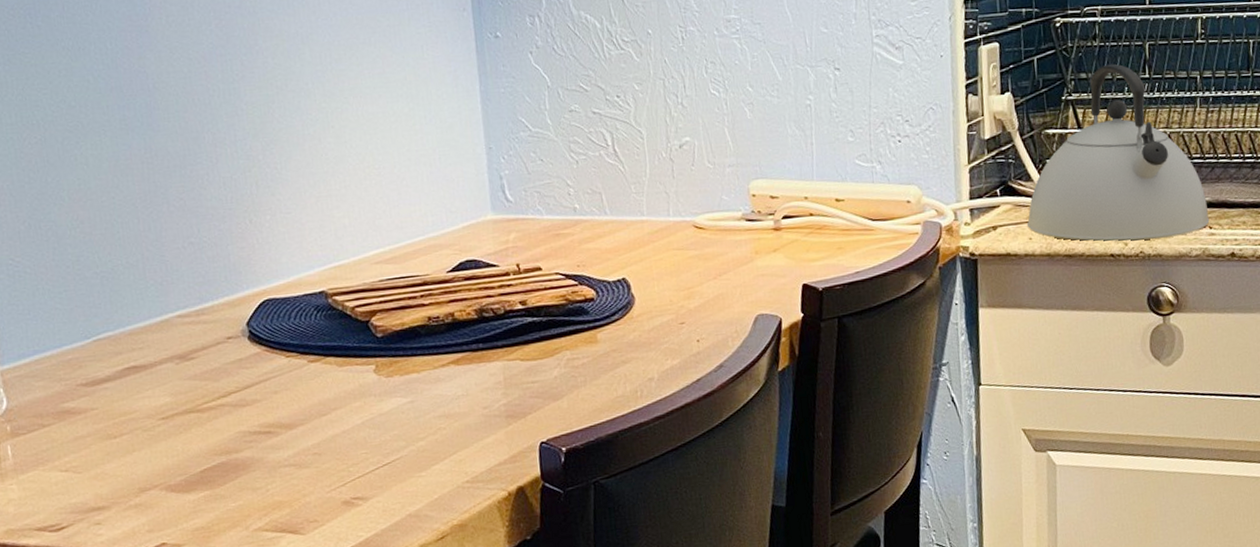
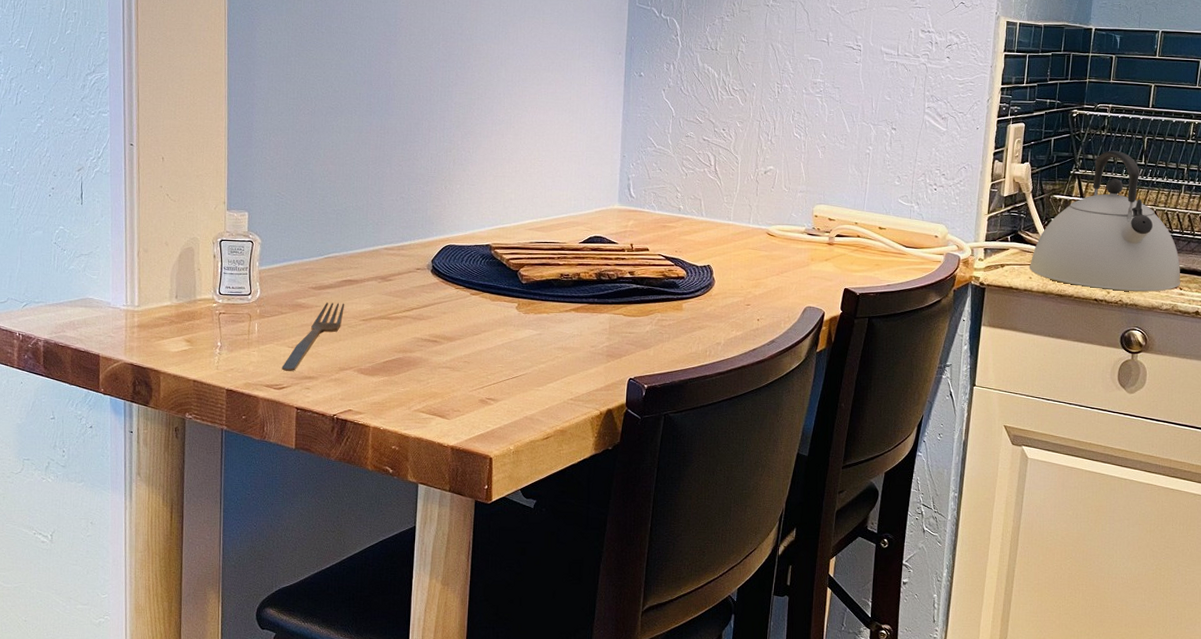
fork: none [55,399,133,506] -> present [281,302,345,372]

